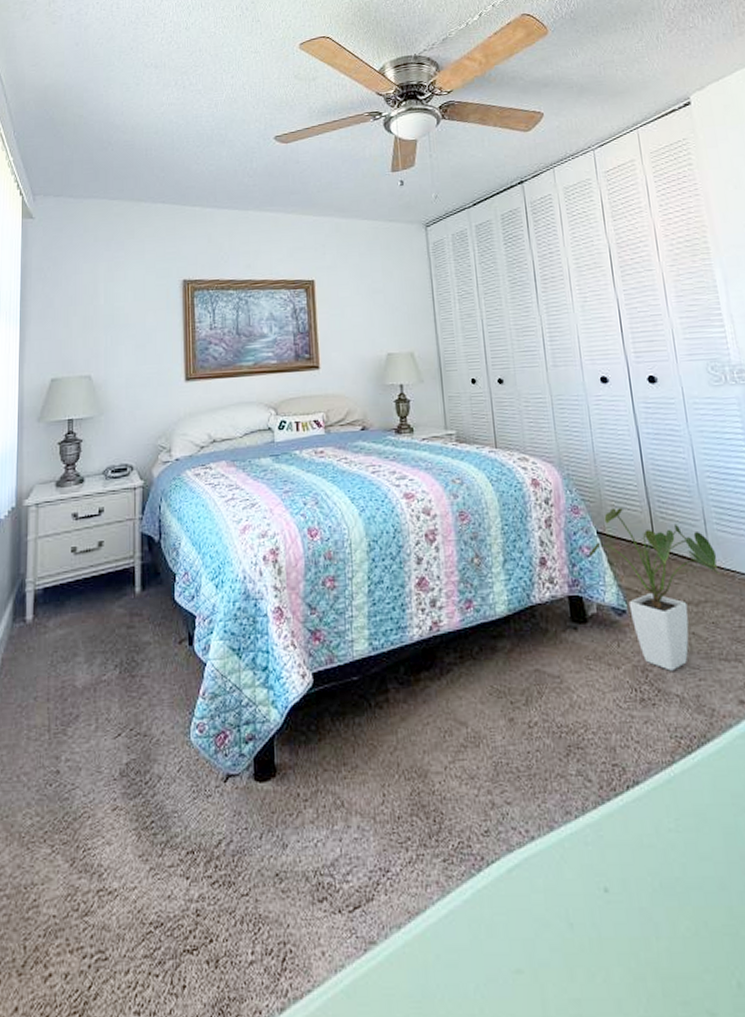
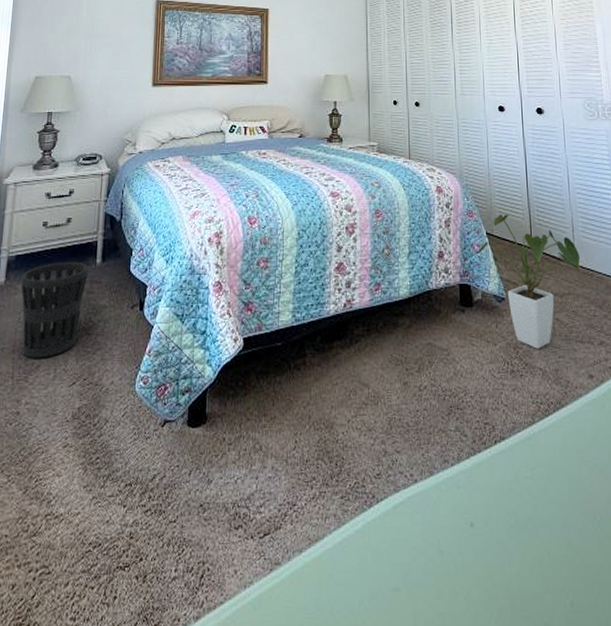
wastebasket: none [51,591,127,707] -> present [20,261,89,358]

